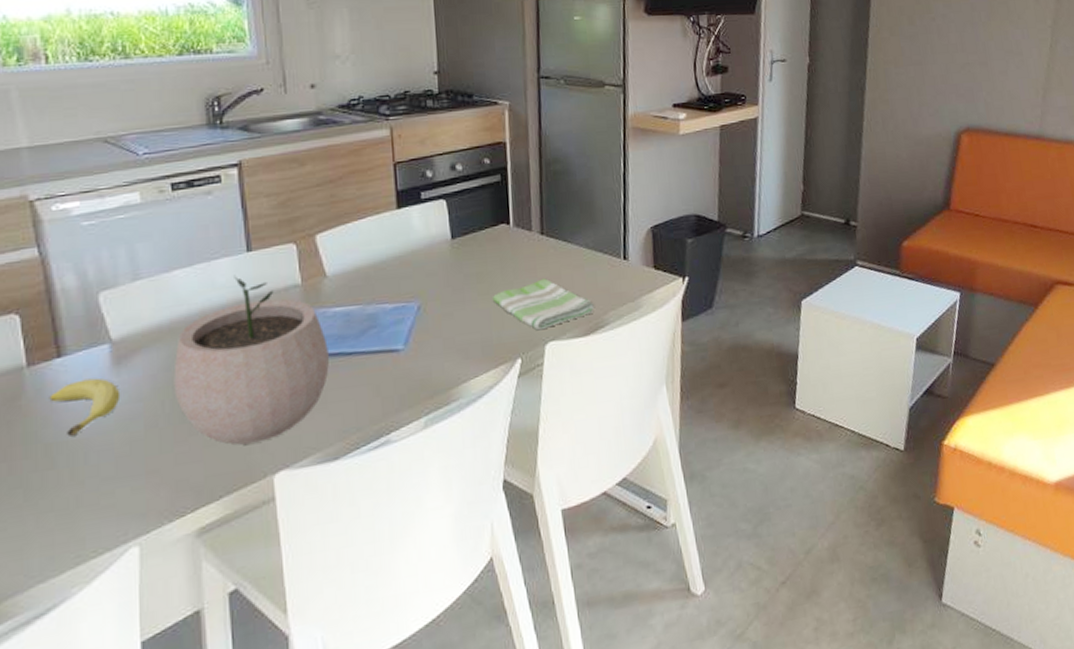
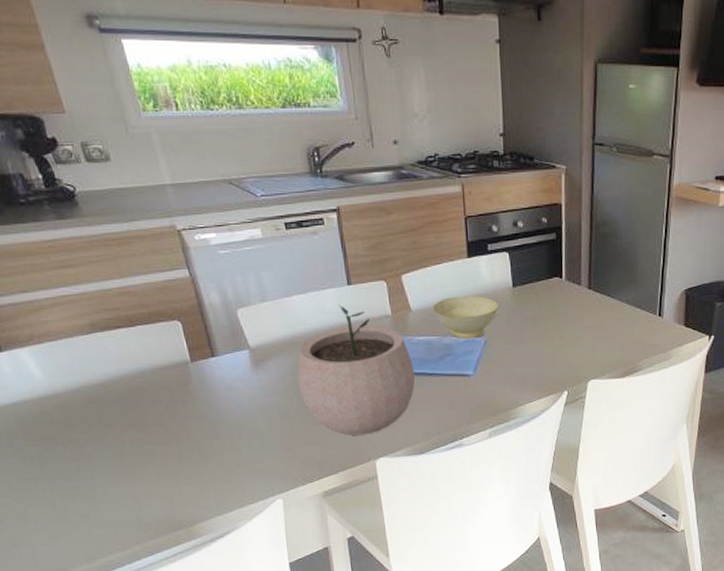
fruit: present [49,378,121,436] -> none [209,375,260,416]
bowl: none [354,252,436,307] -> present [433,295,500,339]
dish towel: present [492,278,594,331] -> none [545,327,630,370]

